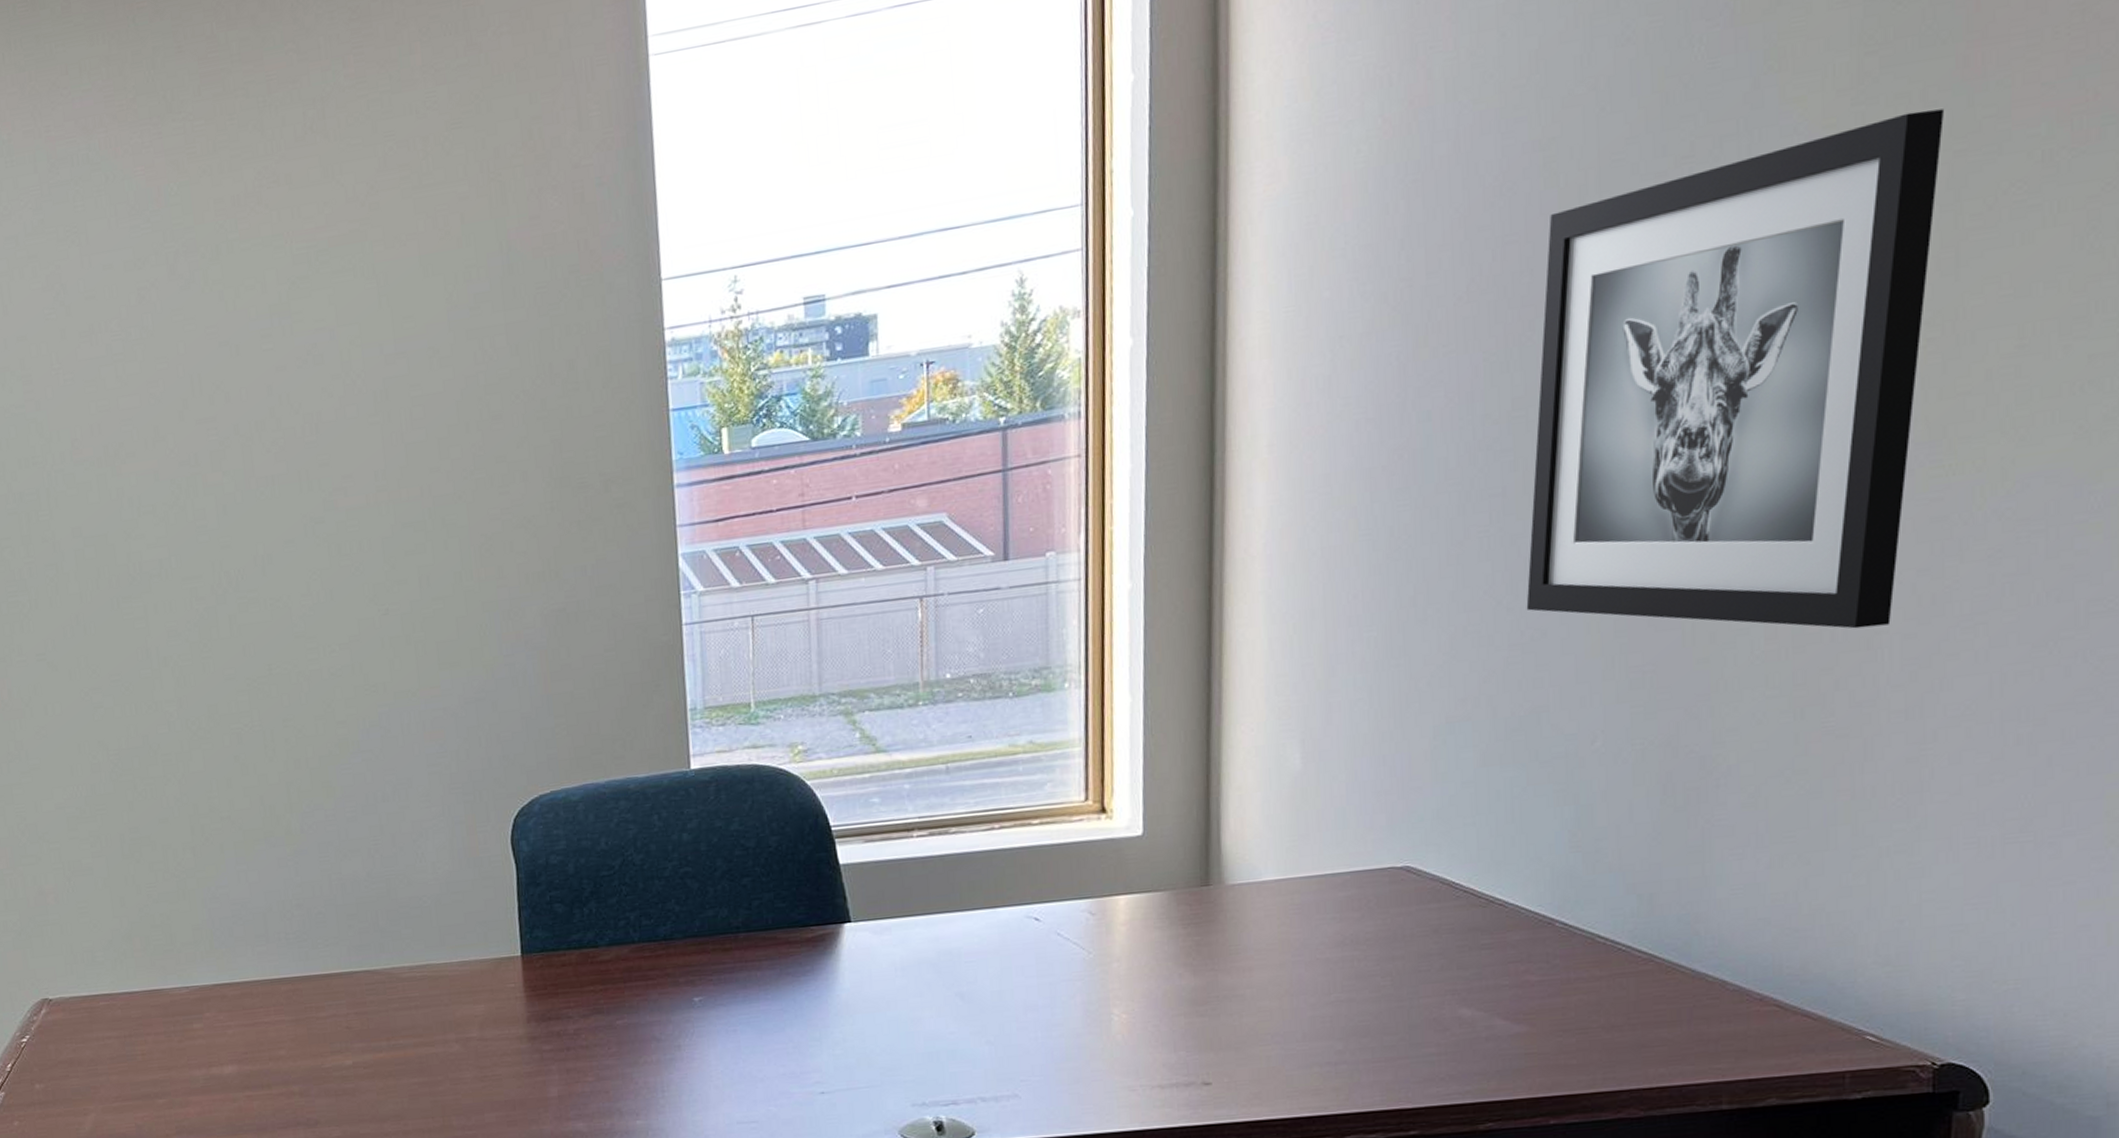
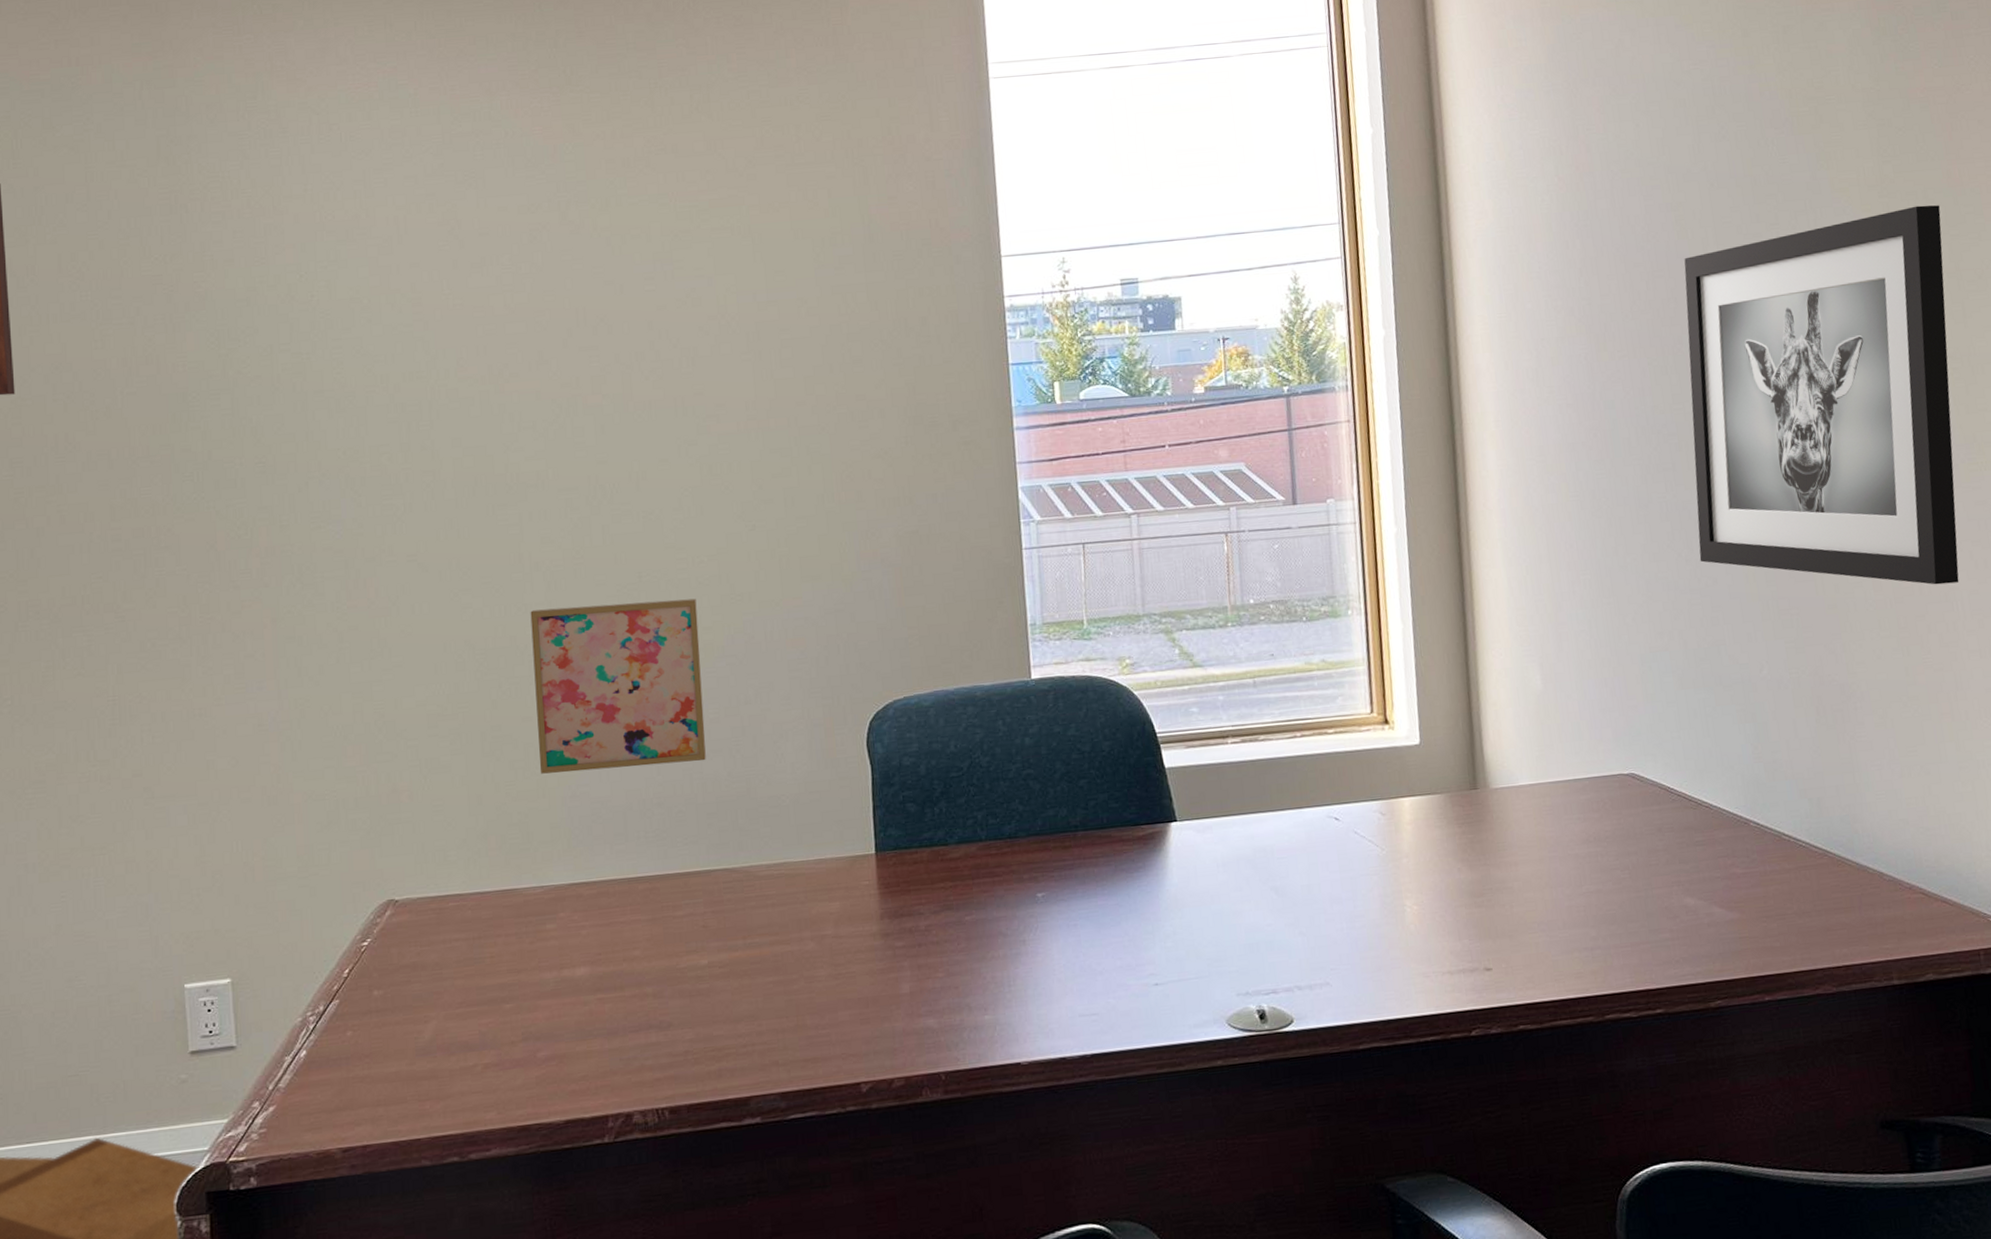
wall art: none [161,691,344,876] -> present [530,598,706,774]

